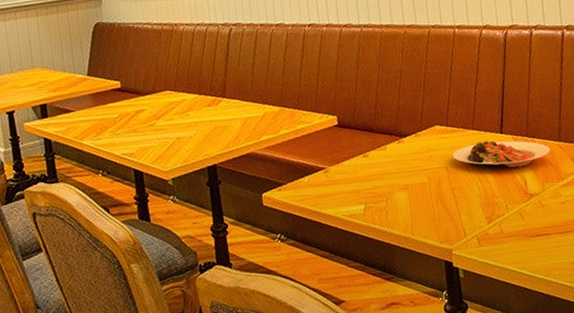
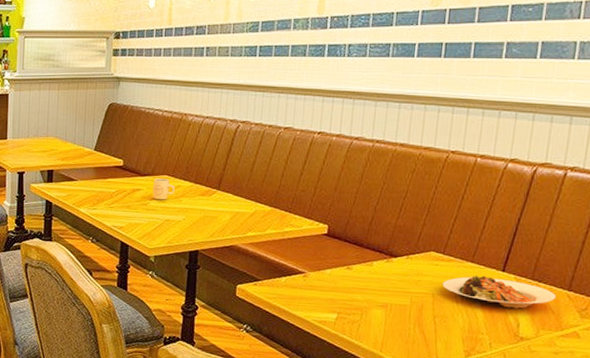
mug: none [156,94,180,118] -> present [152,178,175,200]

